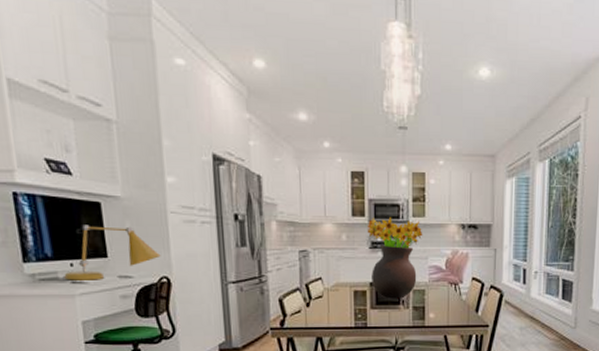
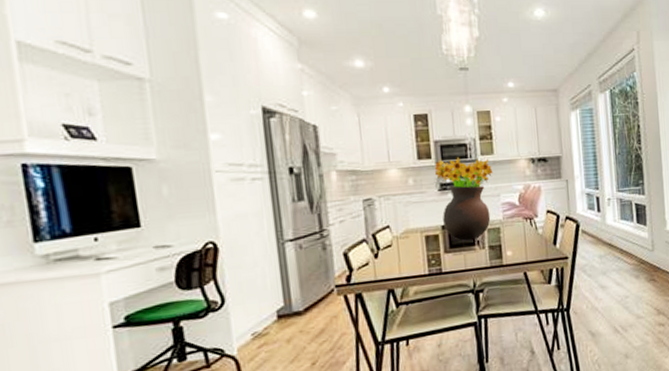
table lamp: present [61,225,161,281] -> none [82,190,205,258]

